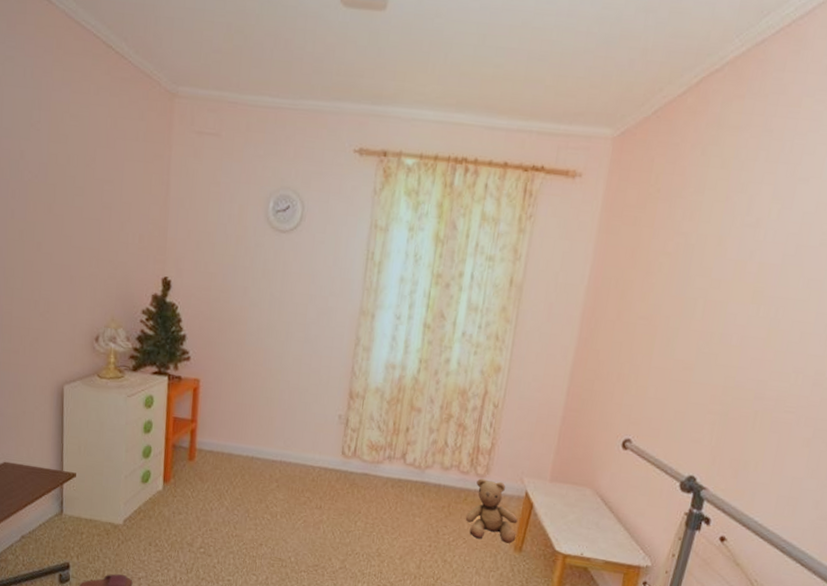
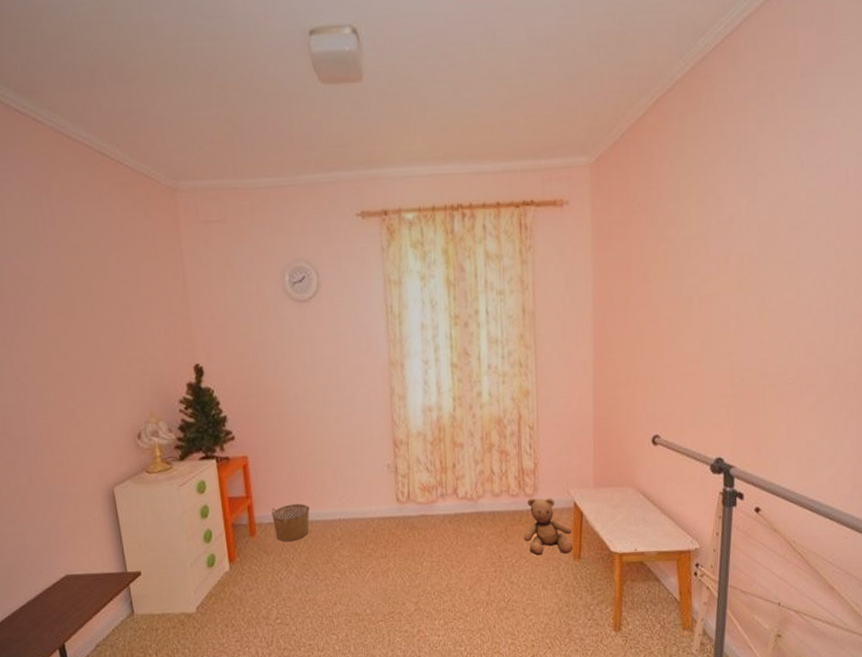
basket: none [213,436,253,474] -> present [271,504,310,542]

